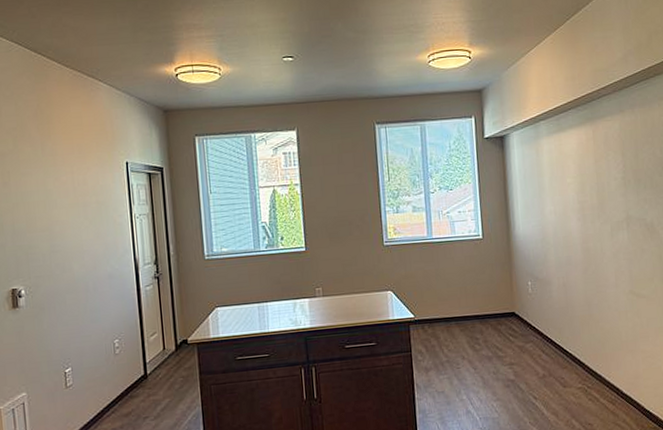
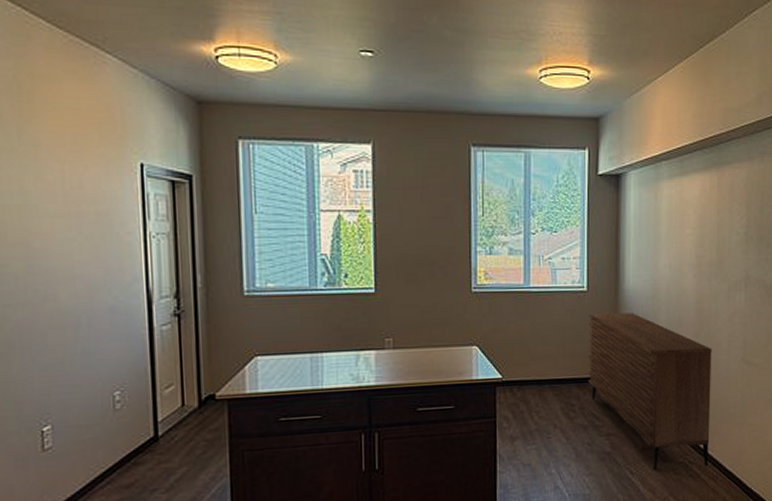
sideboard: none [486,255,606,396] -> present [588,312,712,471]

